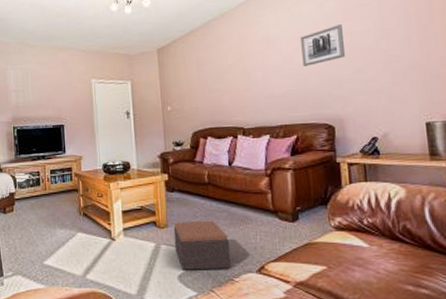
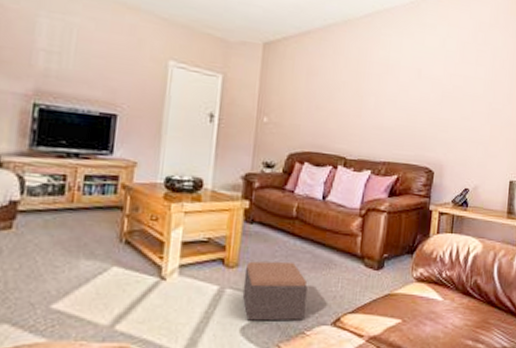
wall art: present [300,24,346,66] -> none [416,65,458,103]

